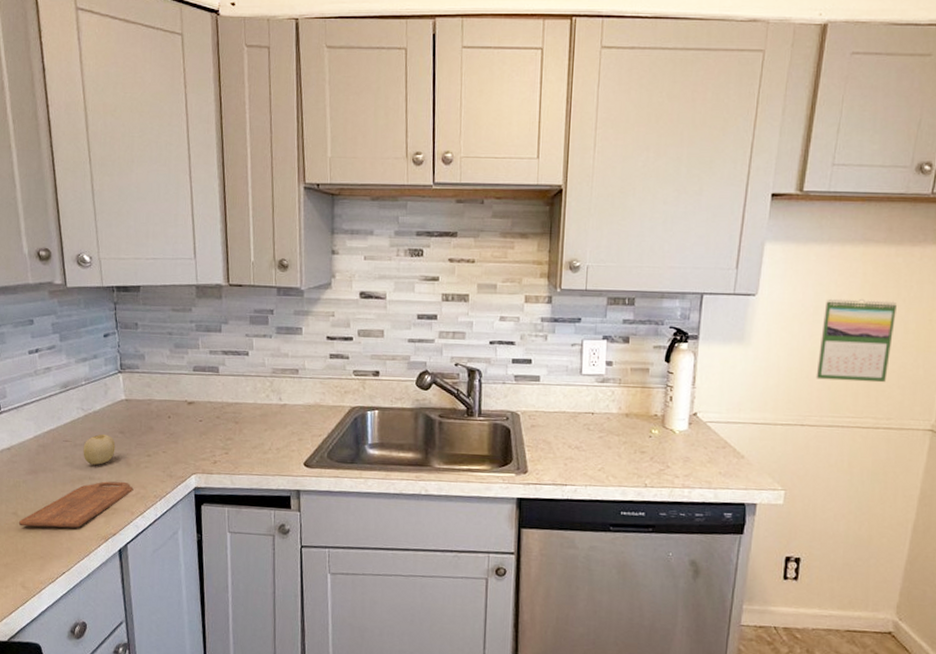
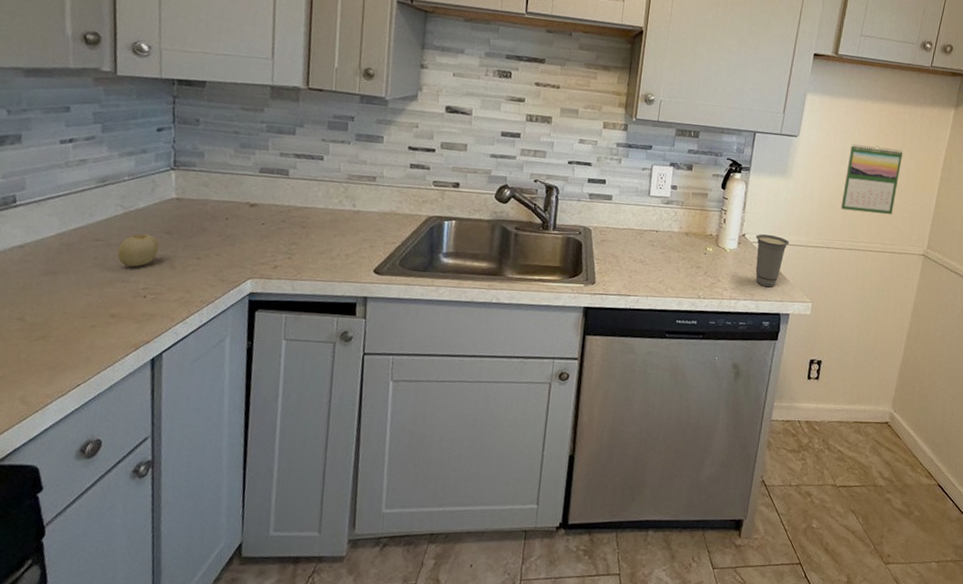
cutting board: present [19,481,134,528] -> none [25,284,177,336]
cup: none [710,411,752,474] -> present [755,234,790,288]

